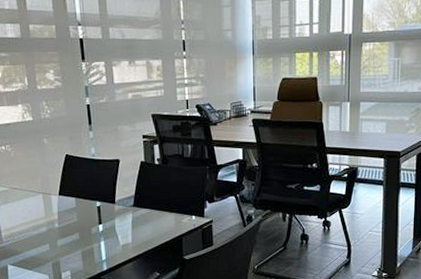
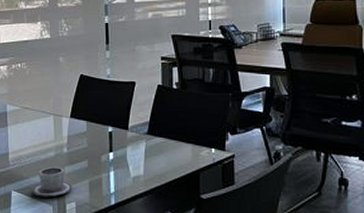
cup: none [27,240,67,268] -> present [32,166,73,197]

